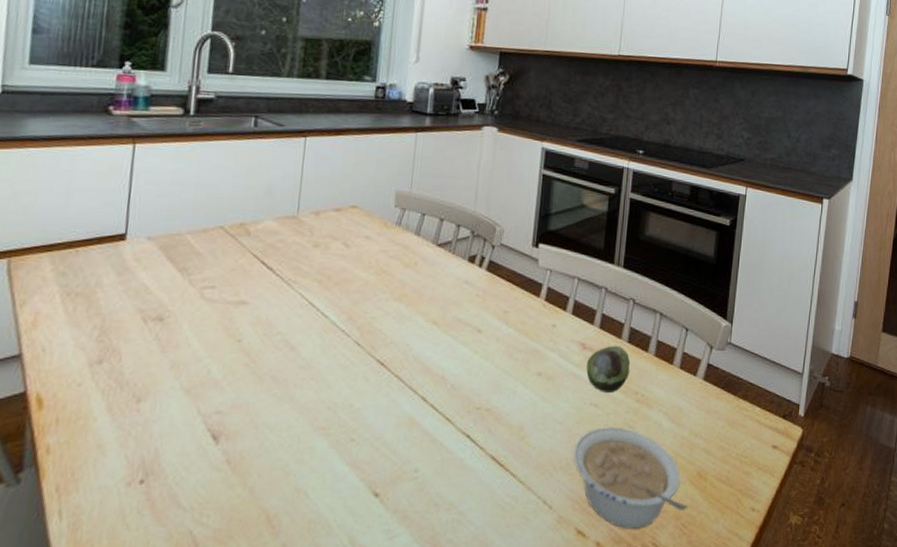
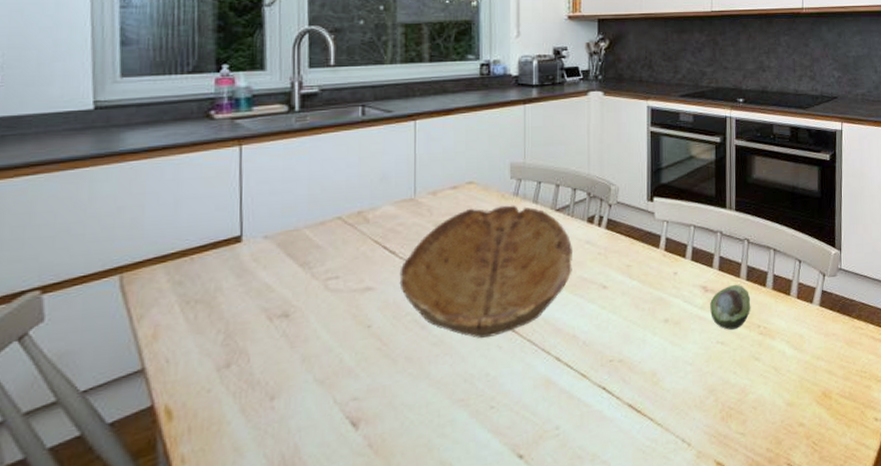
wooden bowl: none [273,232,451,368] -> present [399,205,573,339]
legume: present [573,427,688,529] -> none [705,360,817,455]

